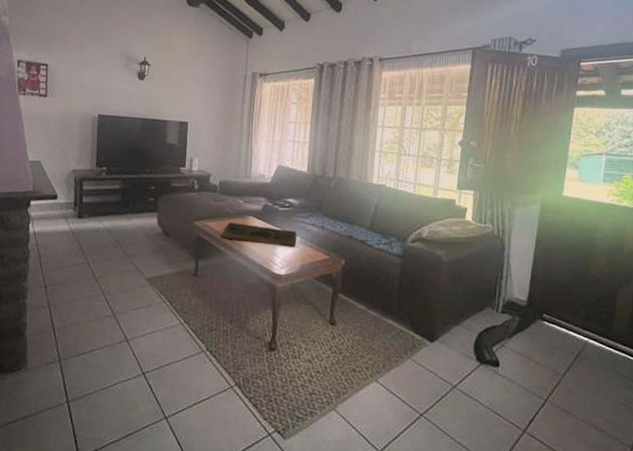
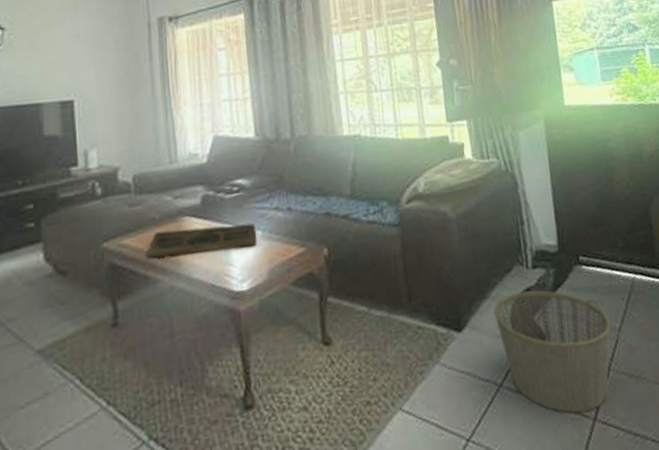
basket: none [461,326,557,424] -> present [493,290,611,414]

